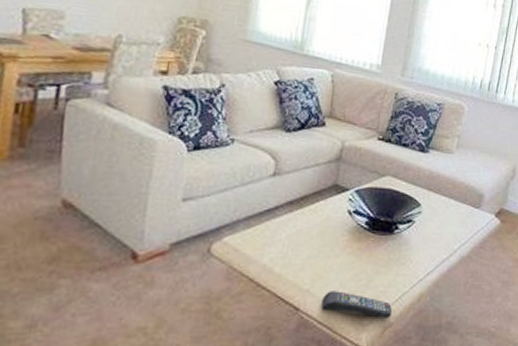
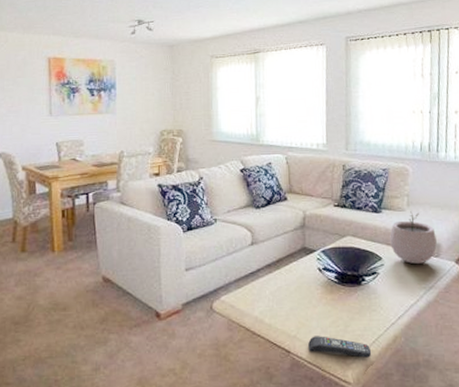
plant pot: none [432,155,481,214] -> present [390,211,437,264]

